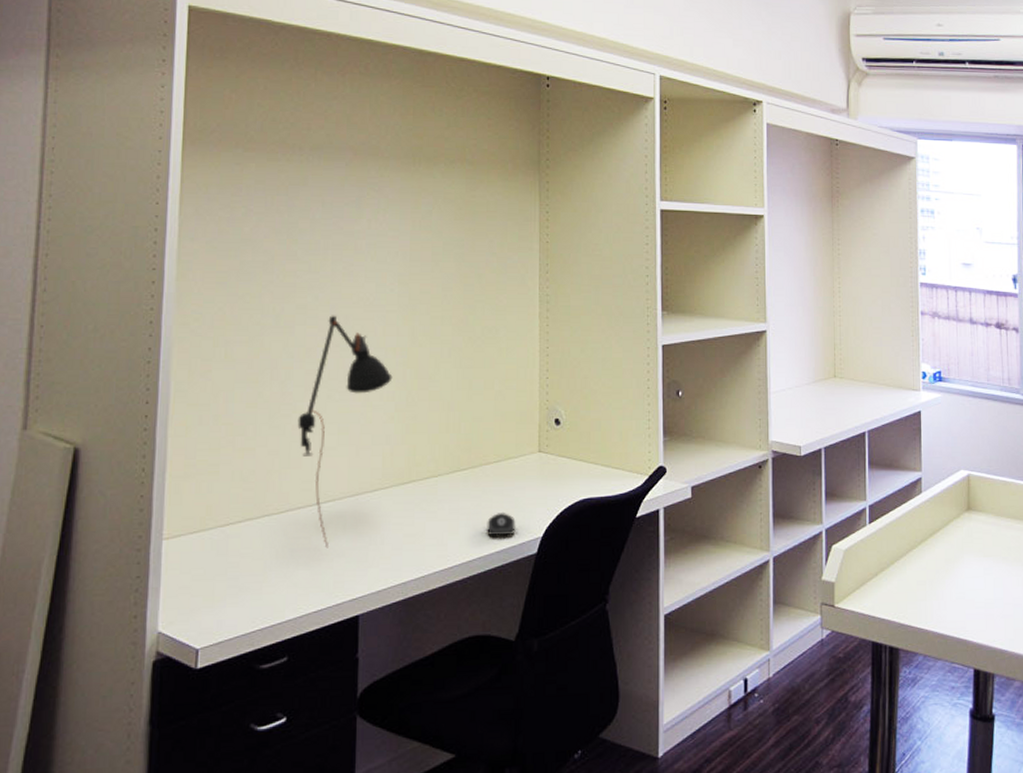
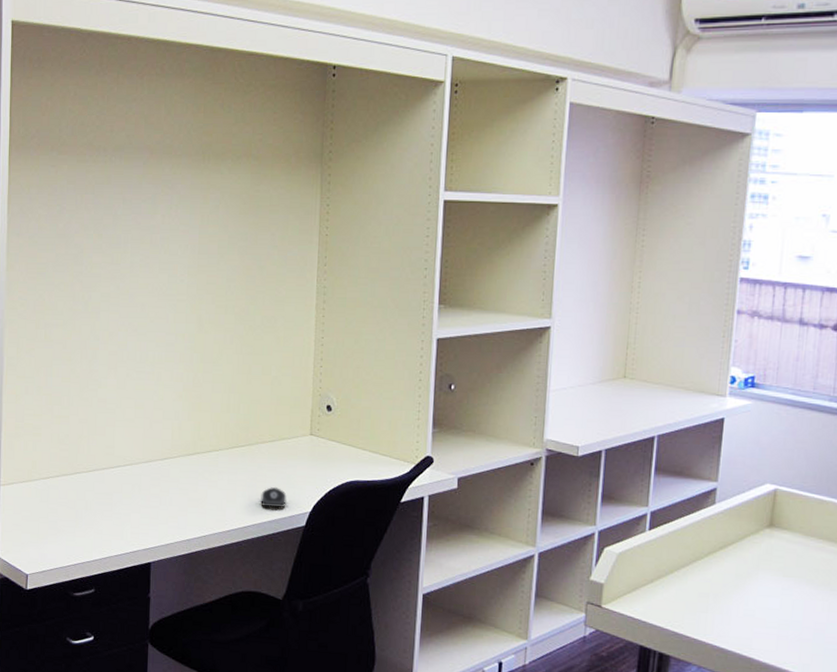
desk lamp: present [297,315,393,548] -> none [102,303,182,505]

